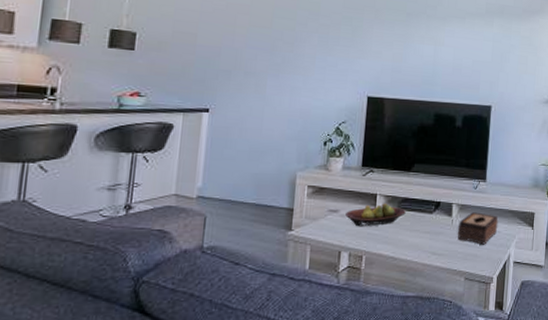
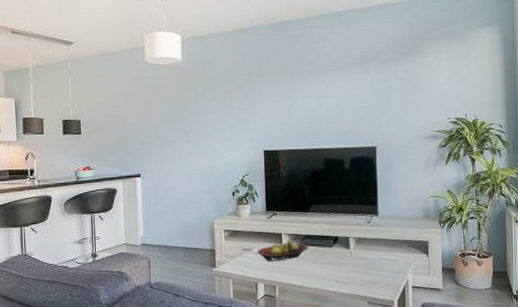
tissue box: present [457,212,499,245] -> none [356,244,394,273]

